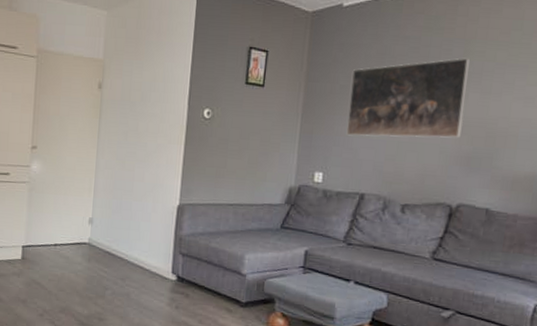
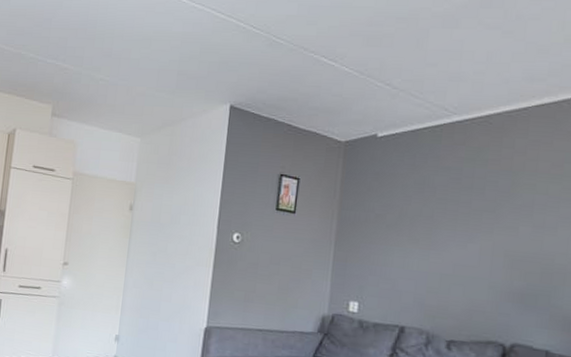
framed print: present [346,58,471,138] -> none [383,190,520,273]

